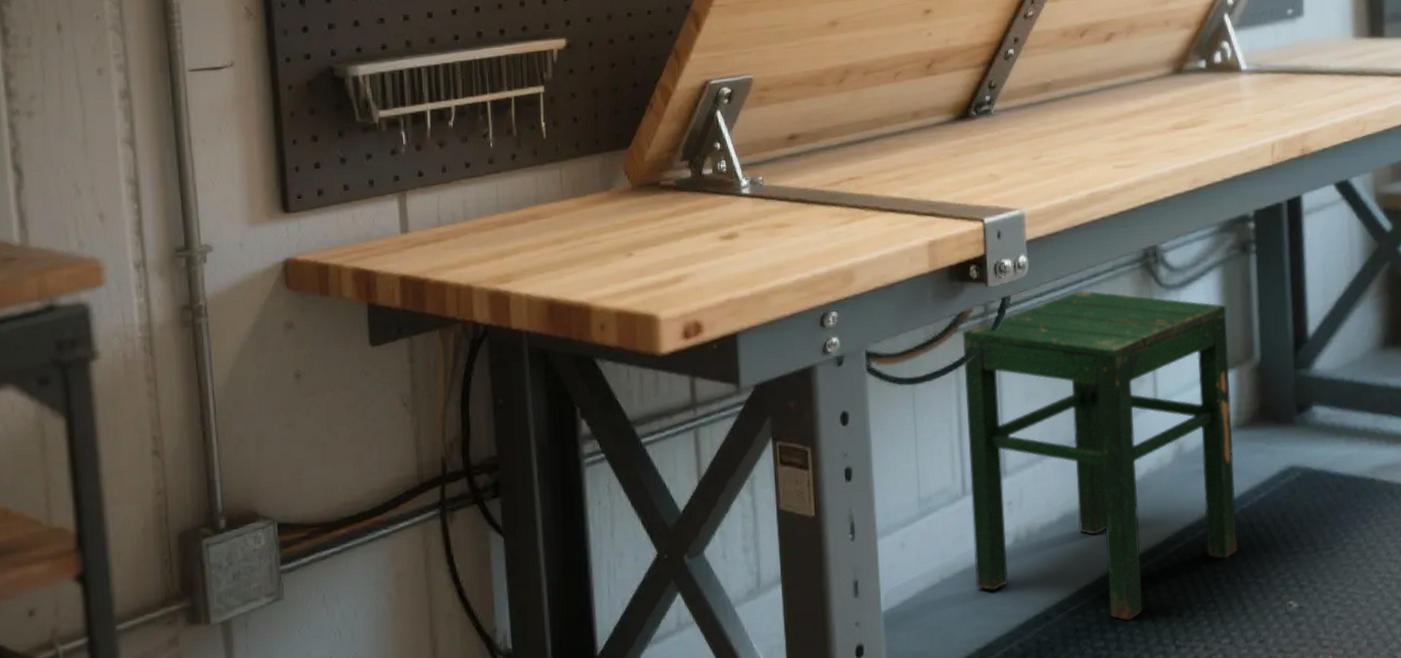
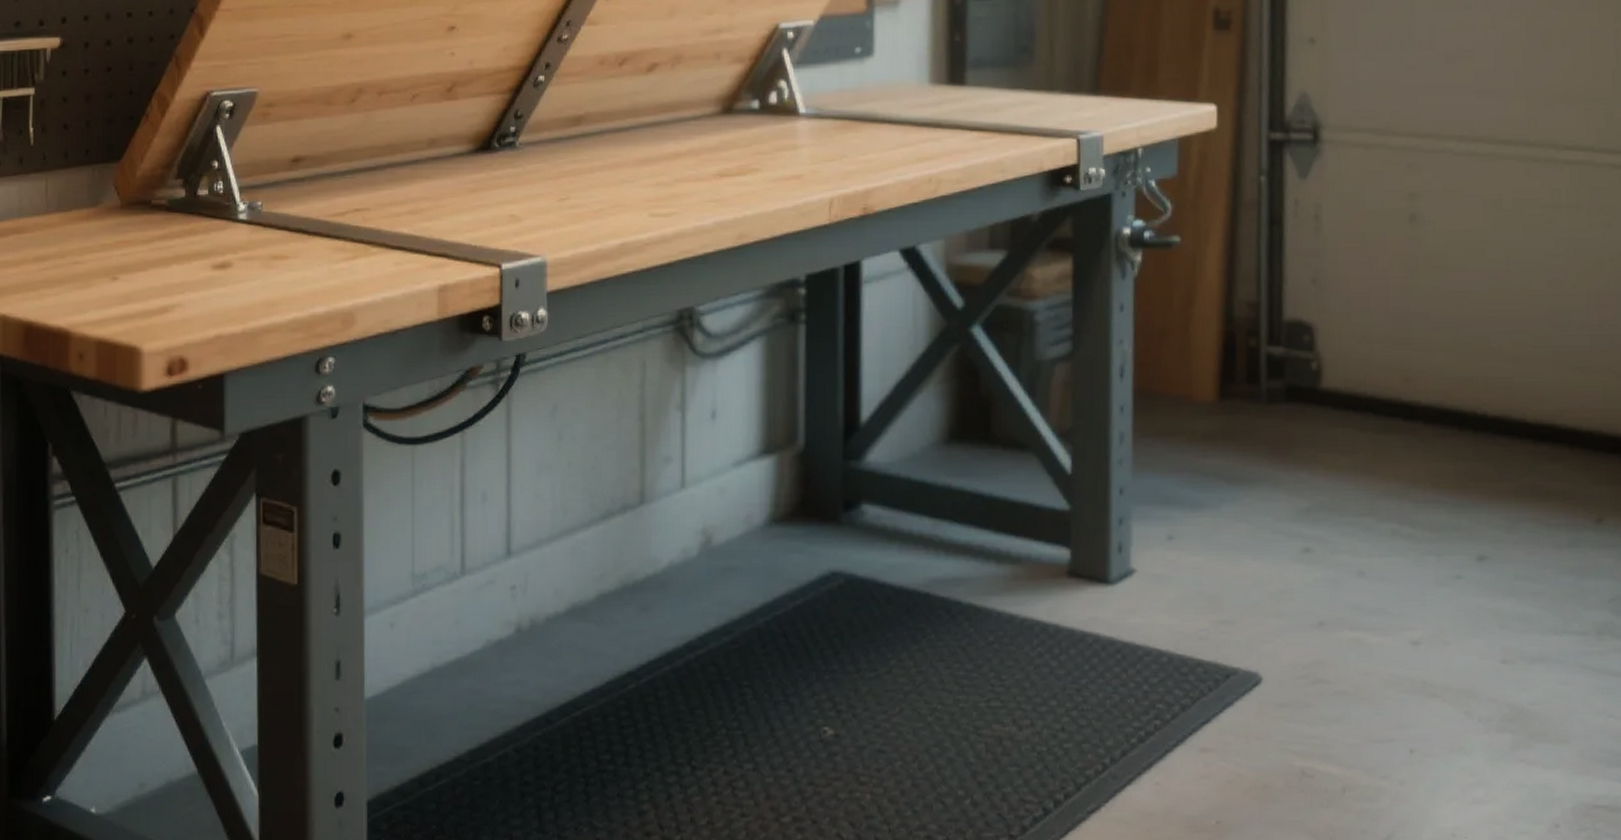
stool: present [961,290,1238,621] -> none [470,352,769,733]

